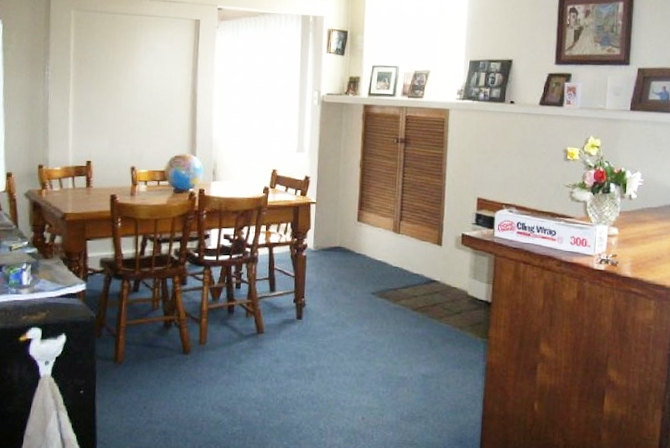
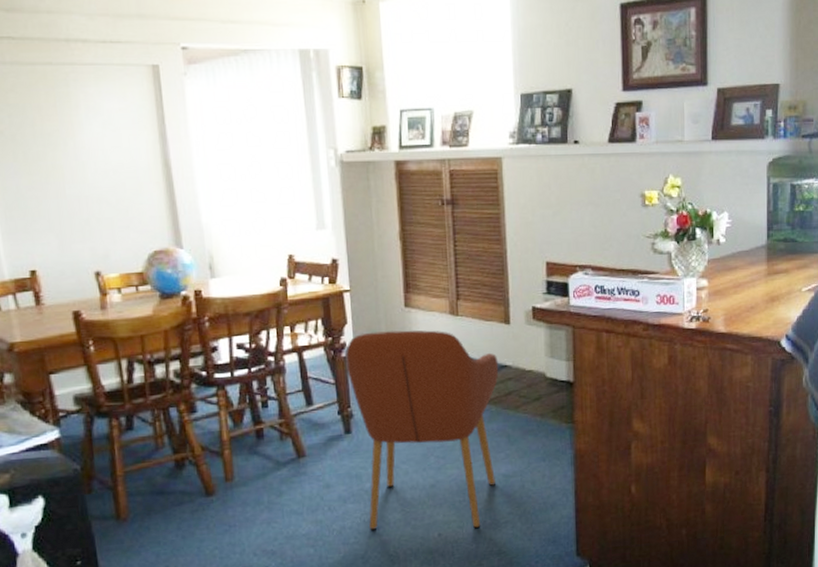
armchair: none [305,238,429,419] -> present [345,330,499,530]

